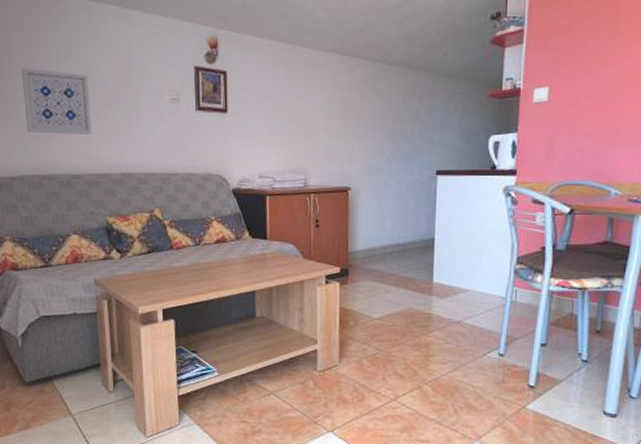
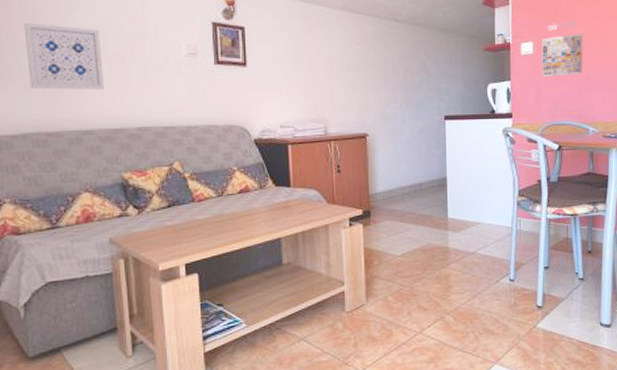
calendar: none [557,60,613,129] -> present [541,20,583,77]

